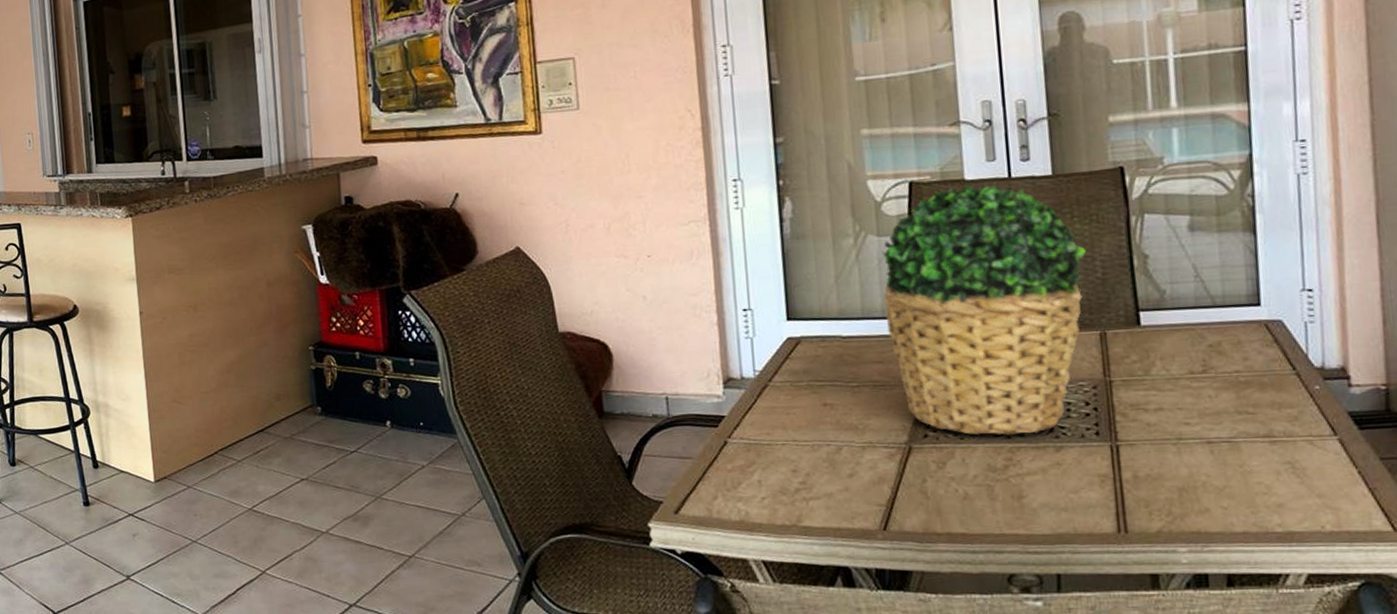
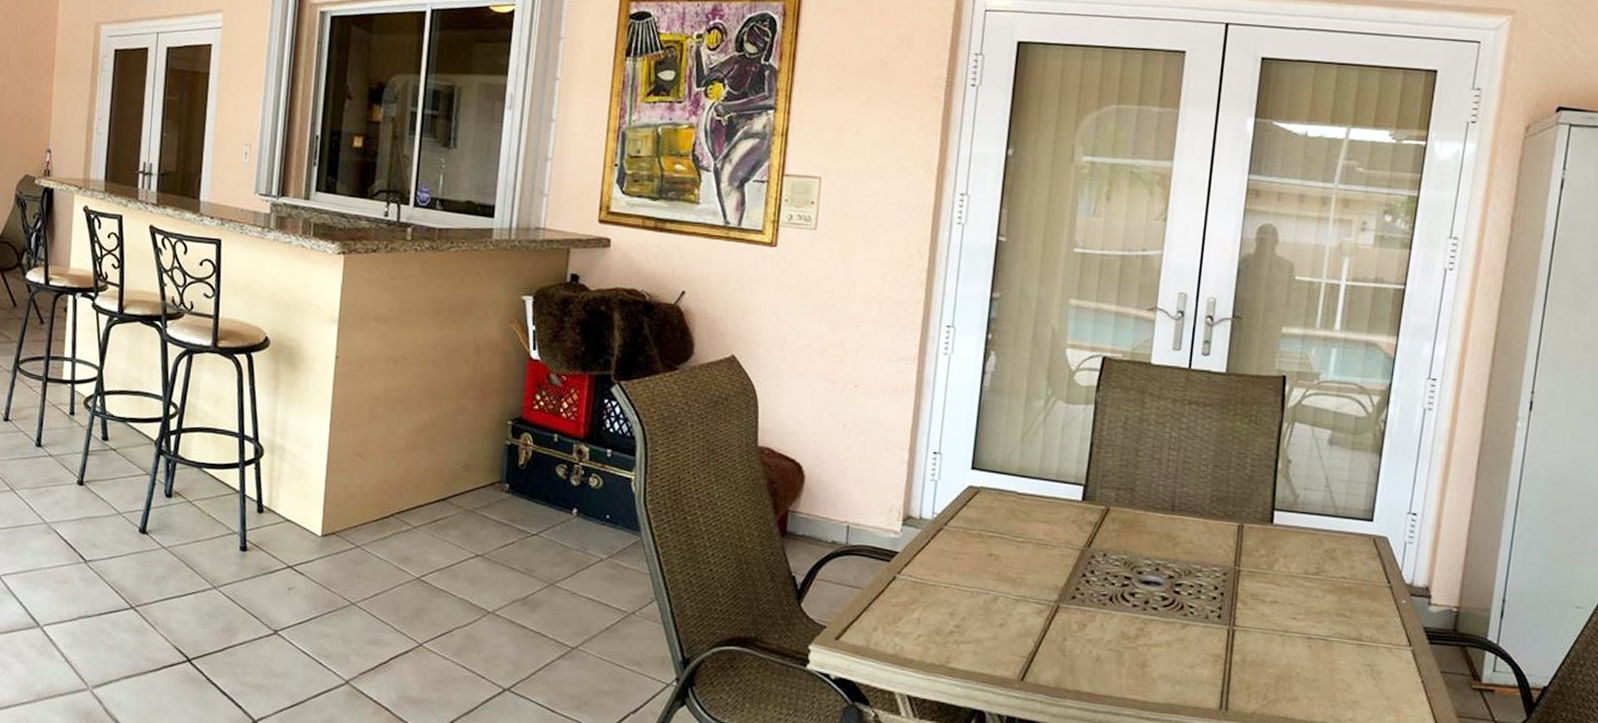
potted plant: present [882,184,1086,435] -> none [1059,368,1241,609]

